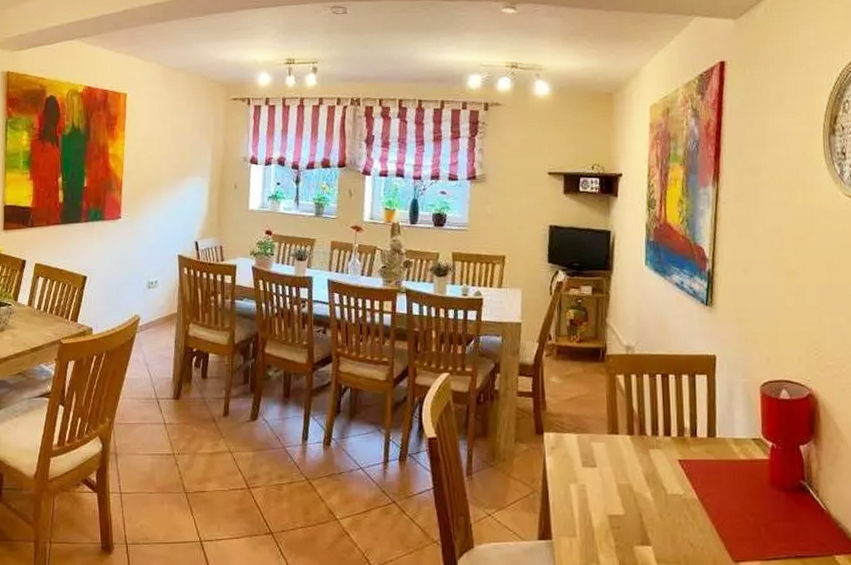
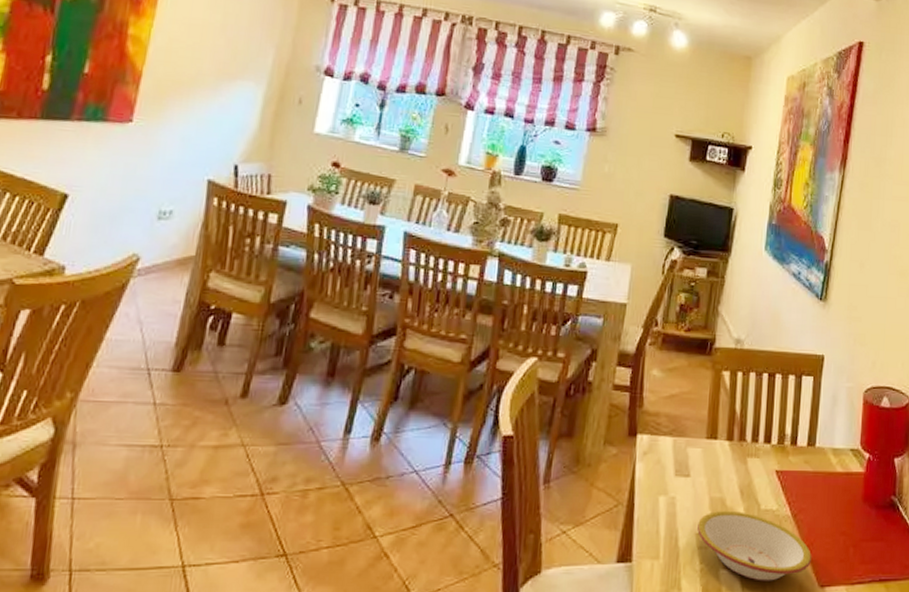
bowl: none [609,496,723,557] -> present [697,511,811,581]

